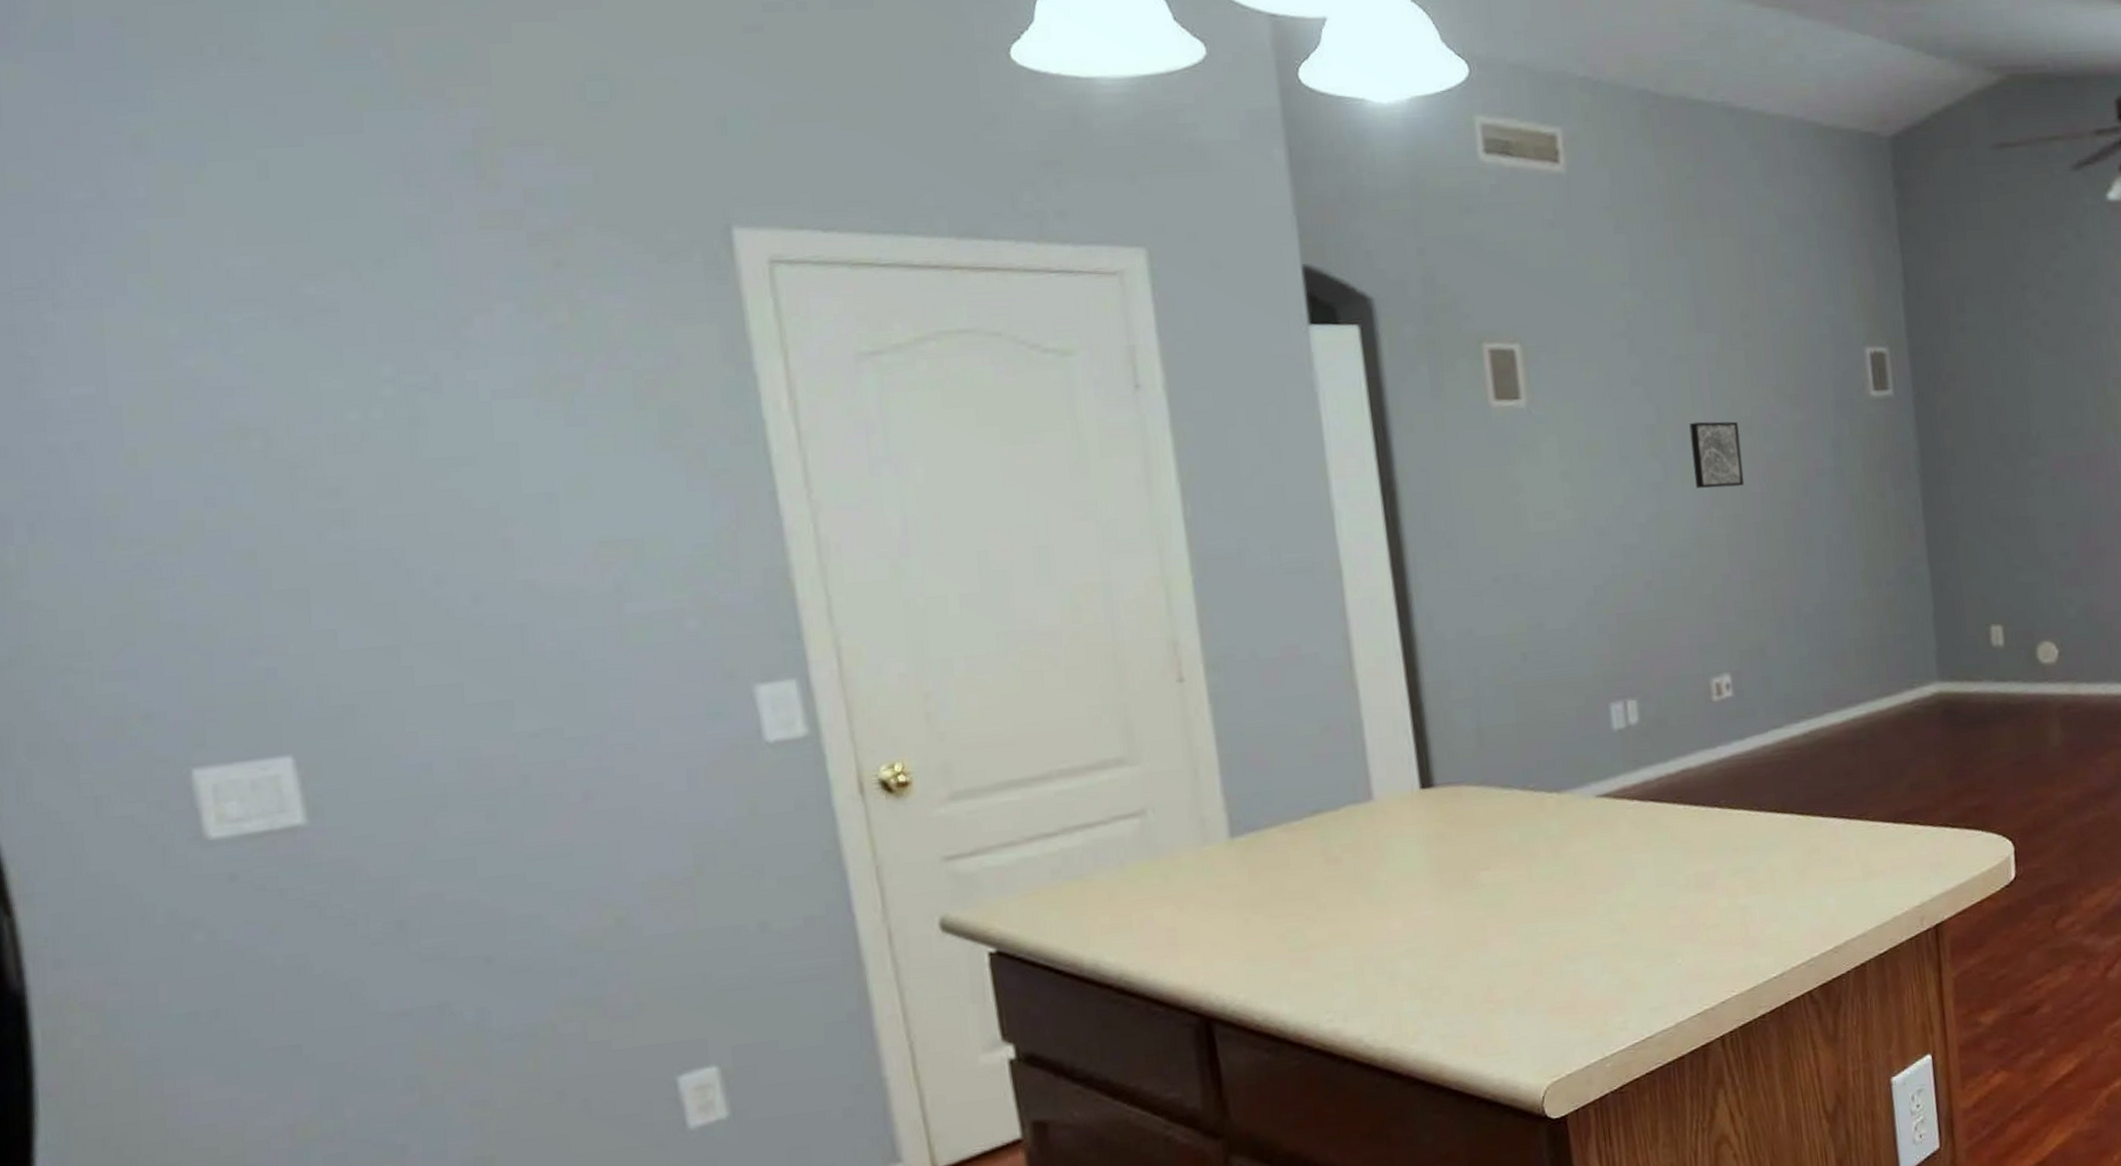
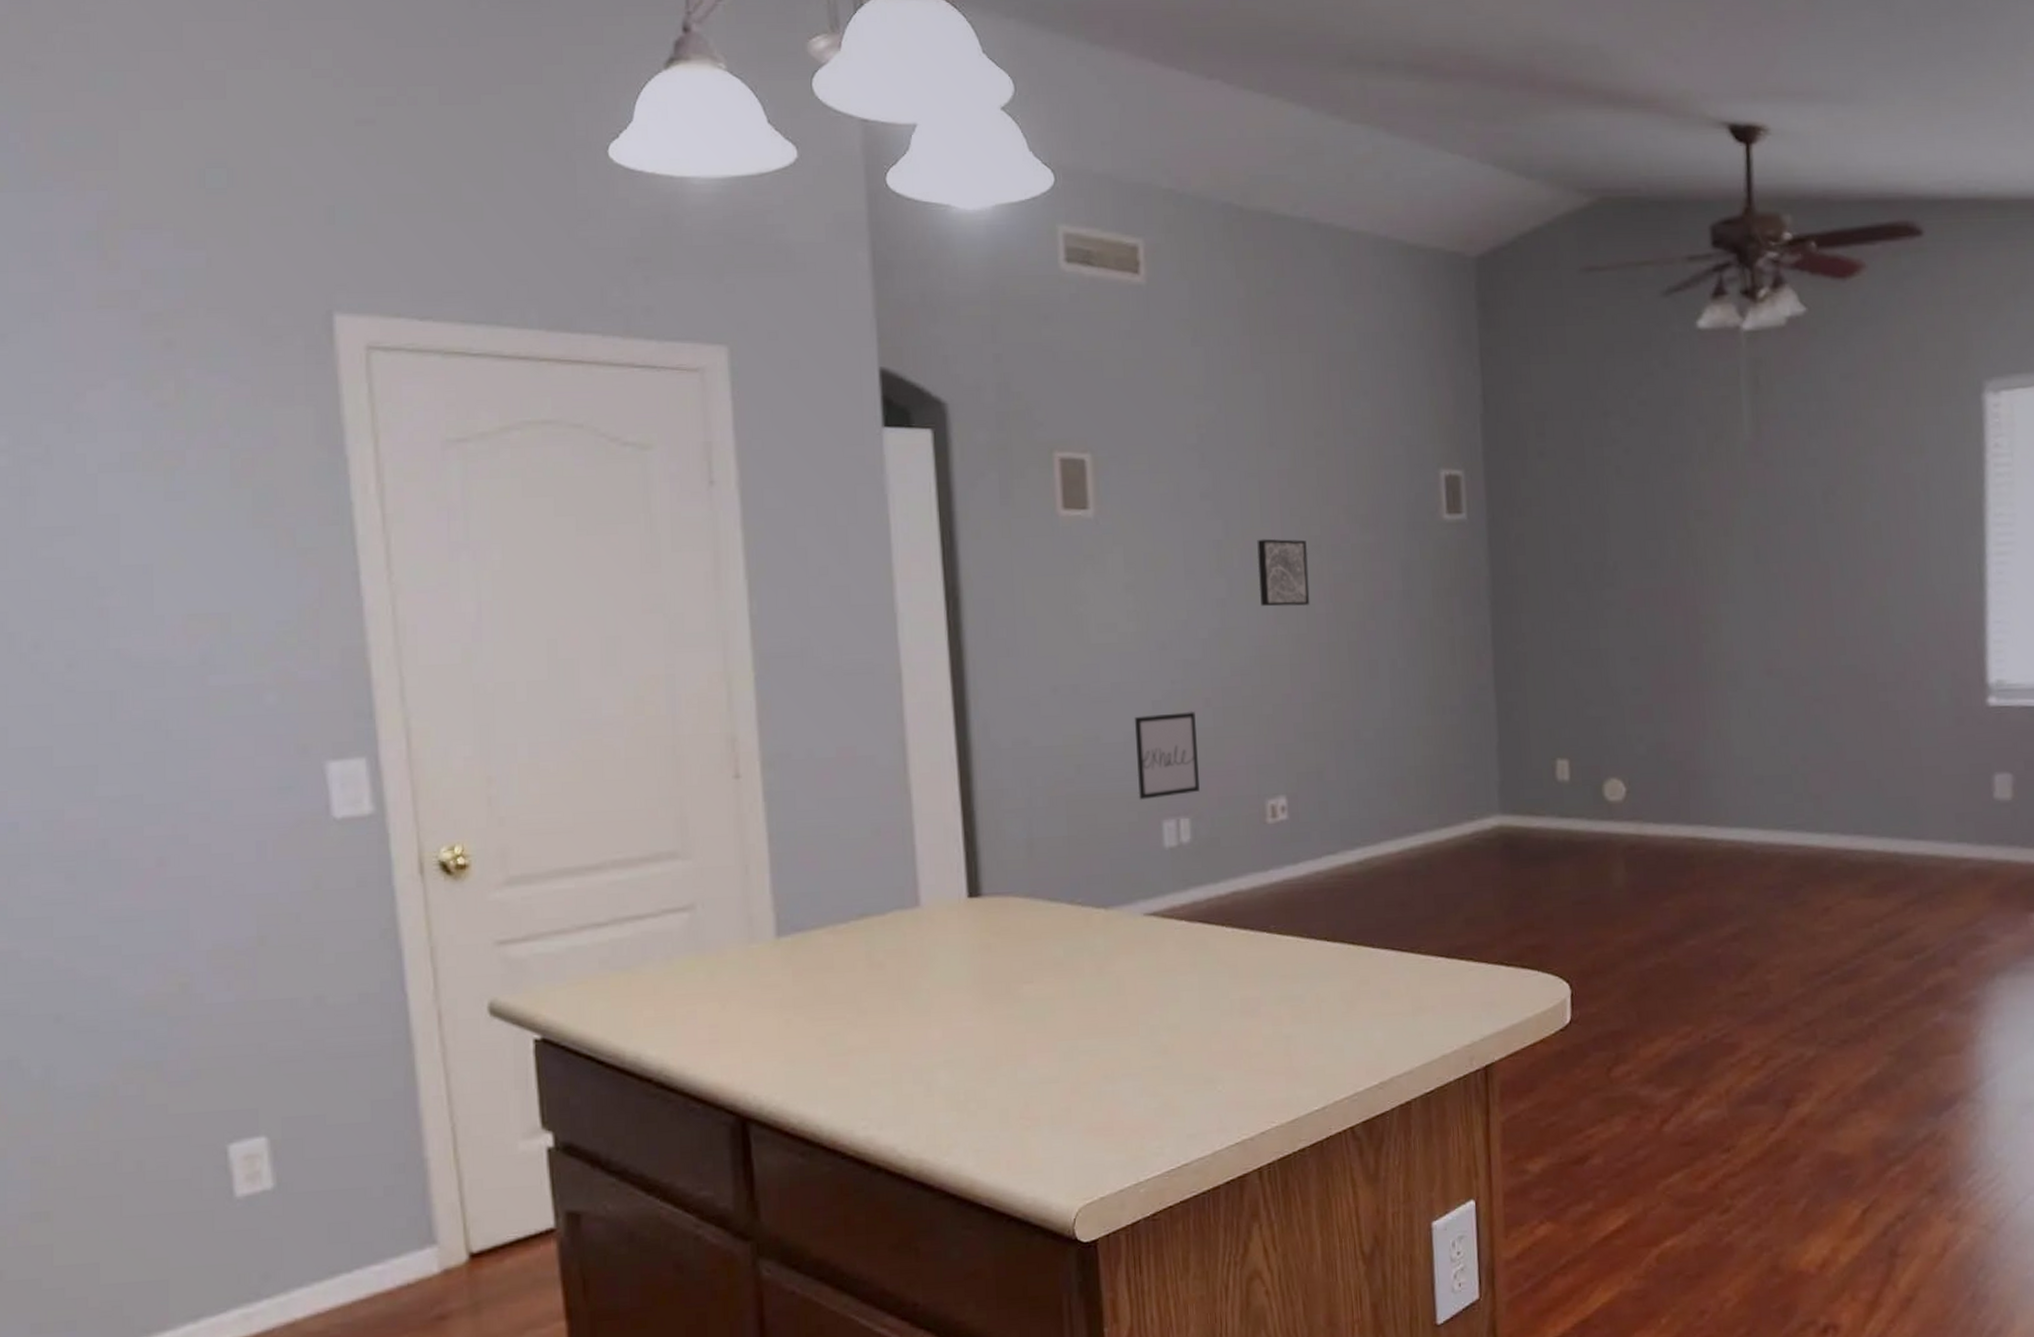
wall art: none [1576,594,1645,684] -> present [1134,711,1200,800]

